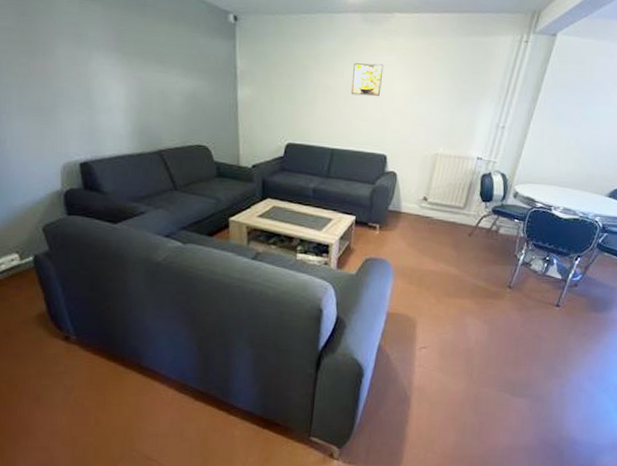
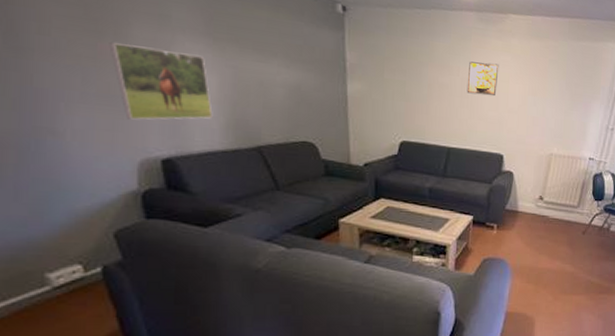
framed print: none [39,61,122,129] -> present [109,42,213,120]

